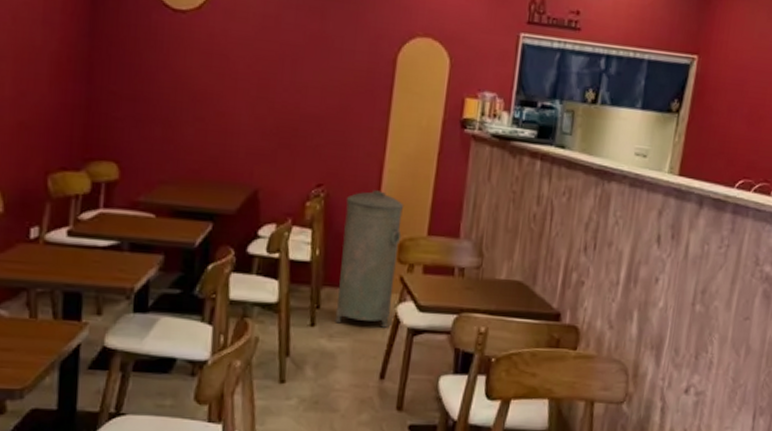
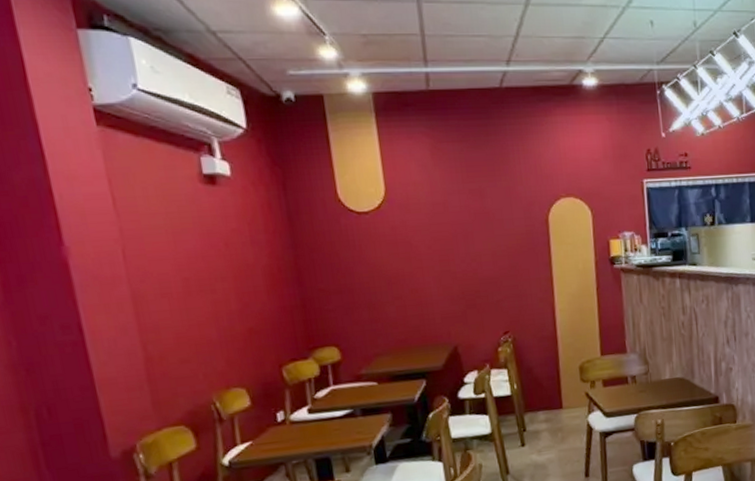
trash can: present [335,190,405,328] -> none [529,327,584,440]

